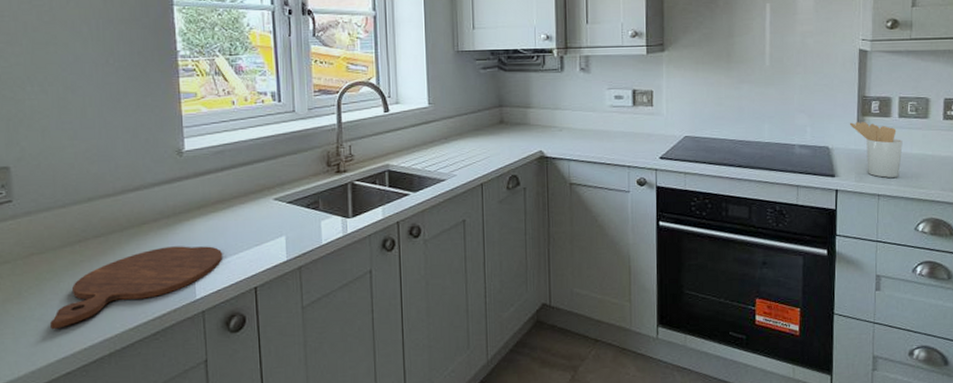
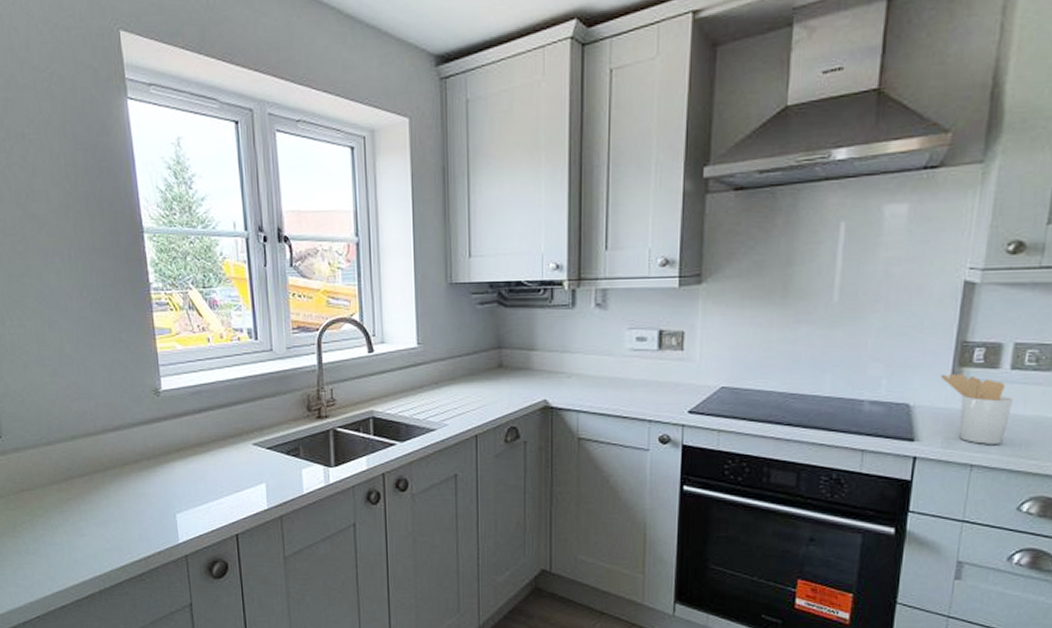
cutting board: present [50,246,223,329] -> none [44,489,204,564]

